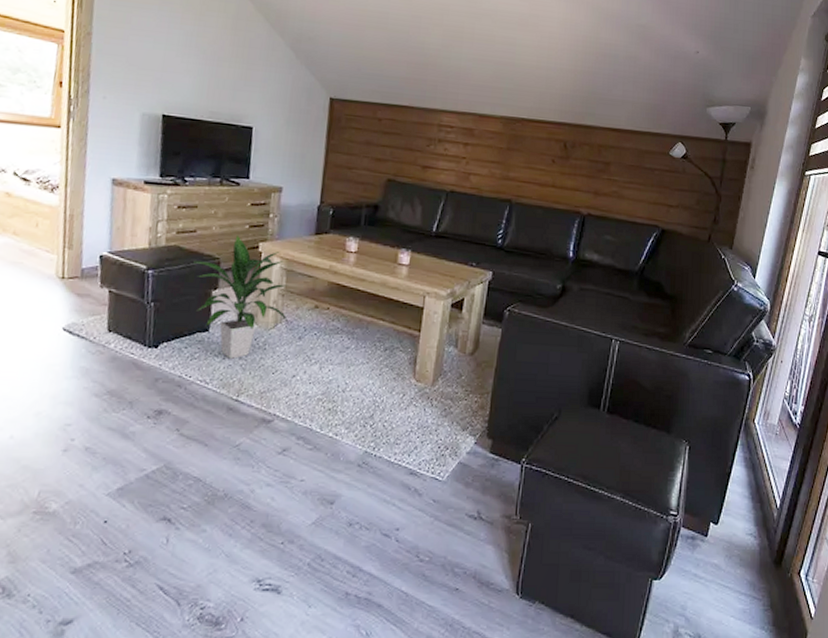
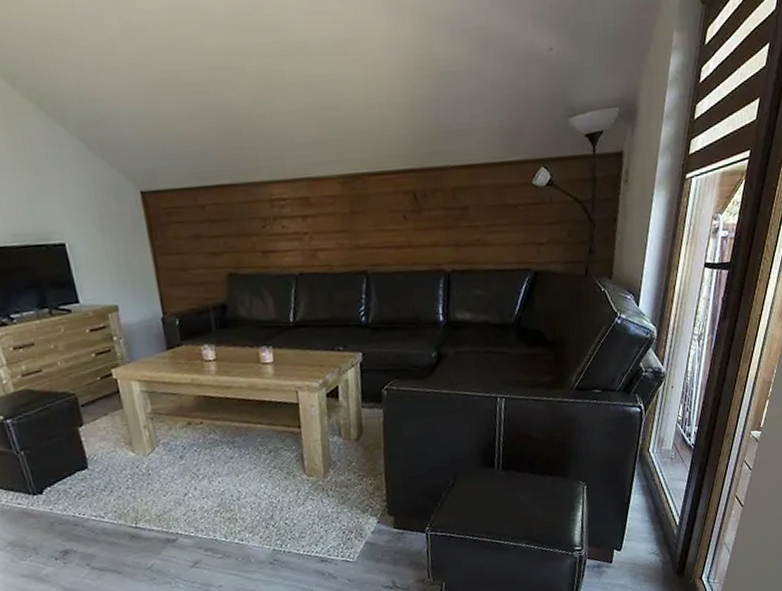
indoor plant: present [193,234,289,359] -> none [49,365,164,490]

